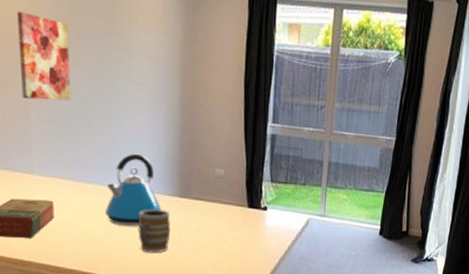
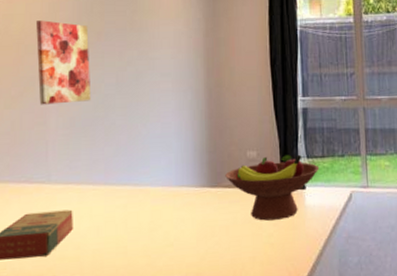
kettle: present [104,153,162,227] -> none [129,146,191,228]
mug: present [138,209,171,253] -> none [166,203,203,255]
fruit bowl: none [194,175,282,235] -> present [225,154,320,221]

